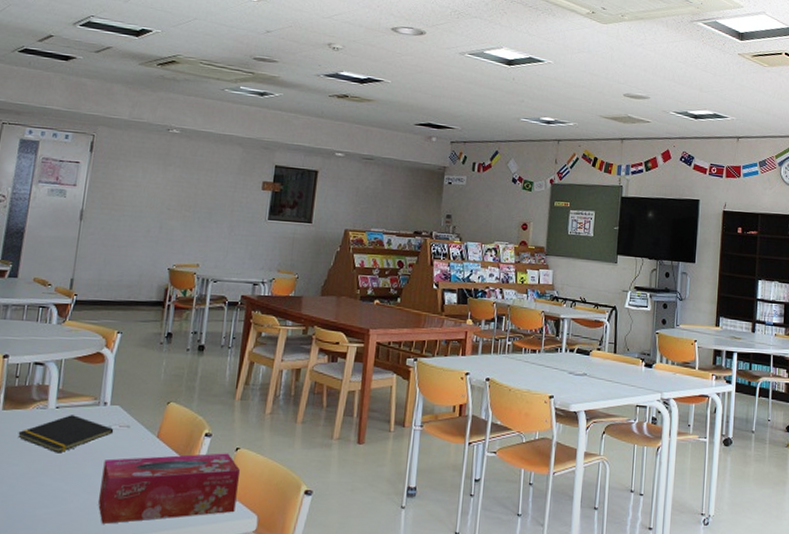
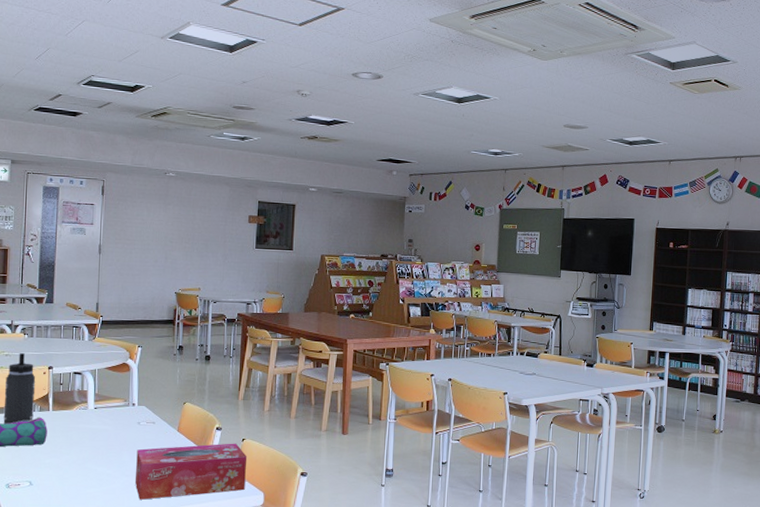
notepad: present [17,415,114,453] -> none [66,414,143,445]

